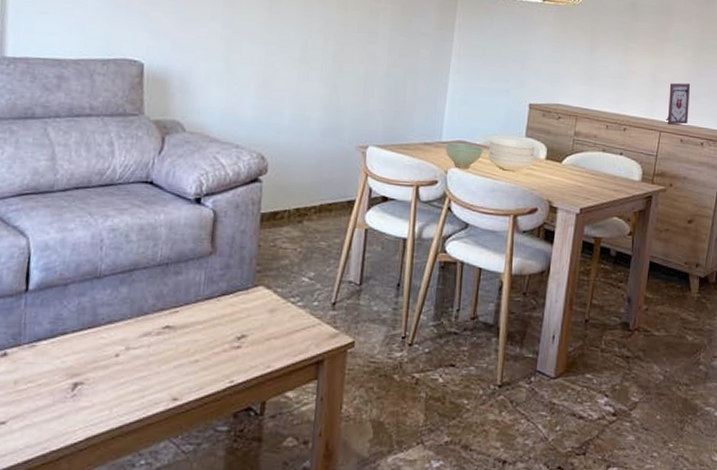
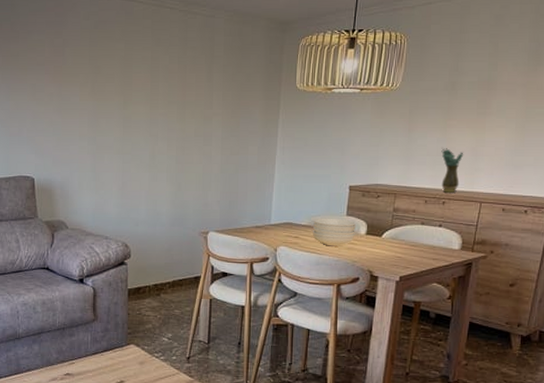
bowl: present [444,143,484,168] -> none [273,225,309,246]
vase: none [622,71,644,119] -> present [441,148,464,193]
picture frame: present [665,82,691,125] -> none [486,154,514,195]

